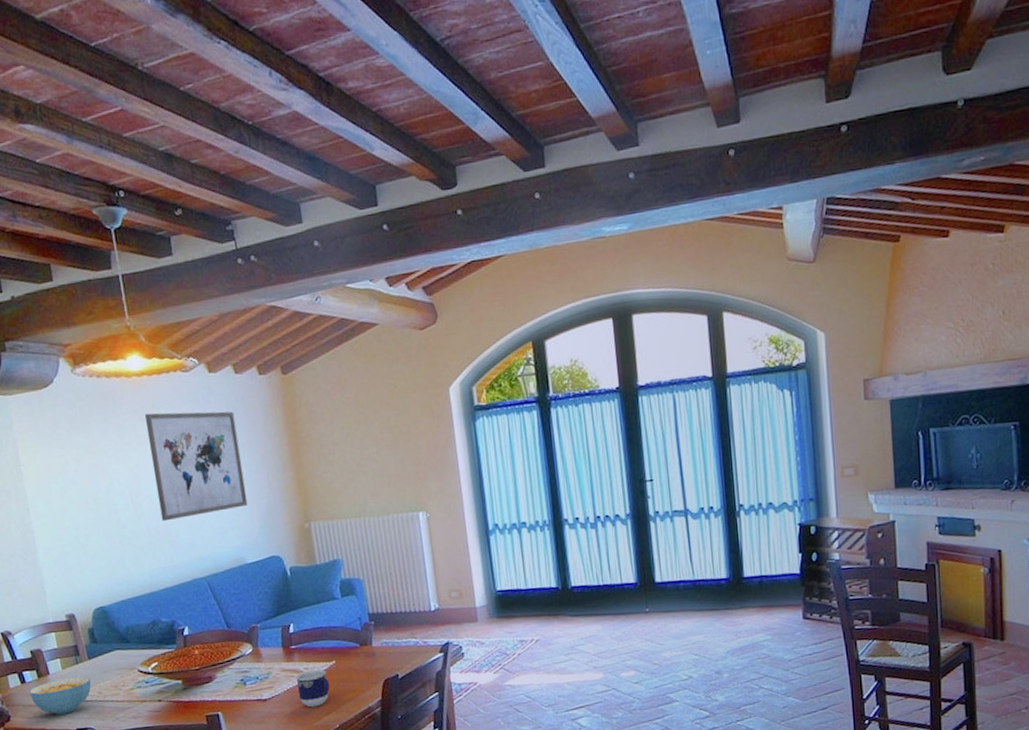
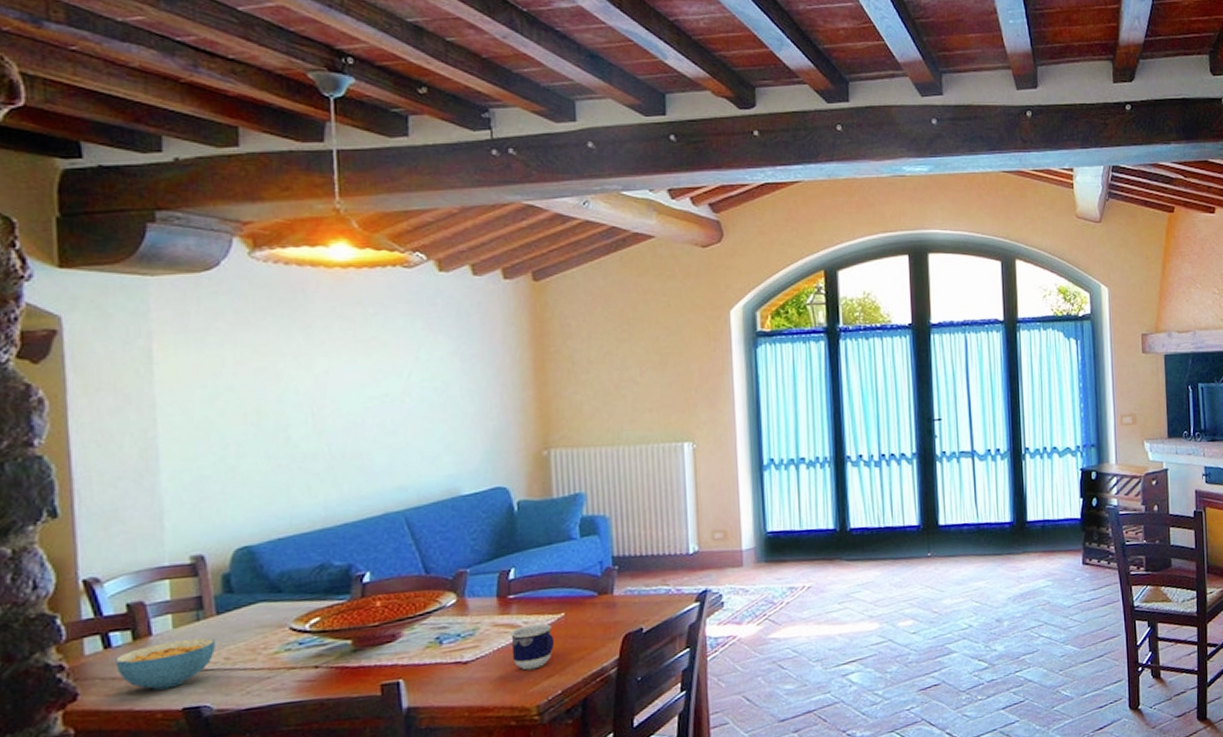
wall art: present [145,411,248,522] -> none [345,311,472,442]

